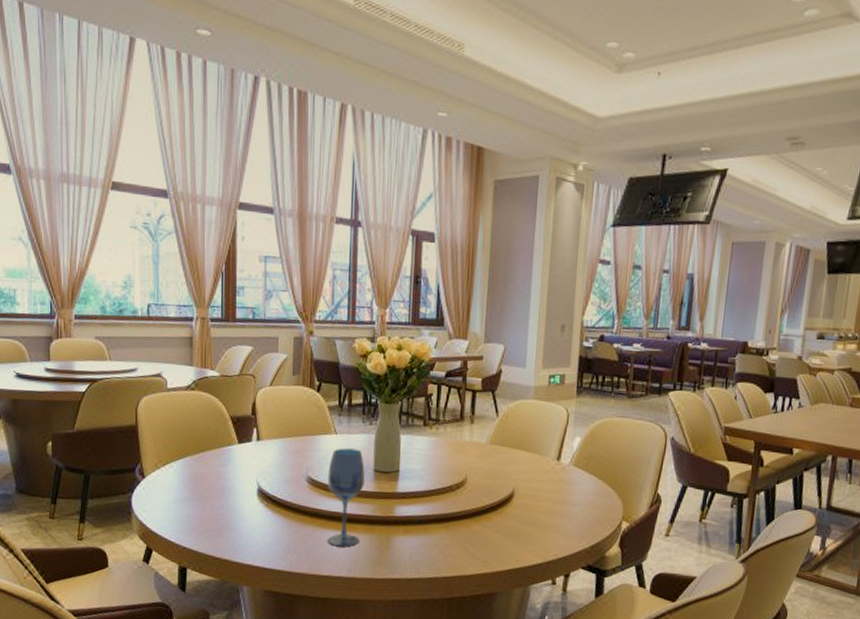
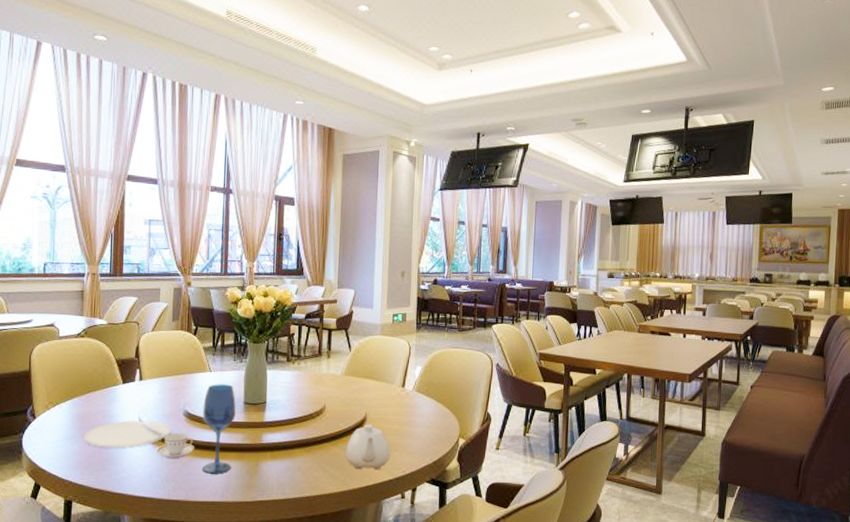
plate: none [196,484,293,514] -> present [83,420,171,448]
teacup: none [277,500,318,529] -> present [156,432,194,459]
teapot: none [487,500,542,551] -> present [344,424,391,470]

